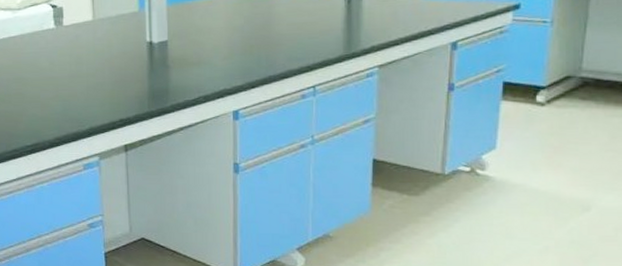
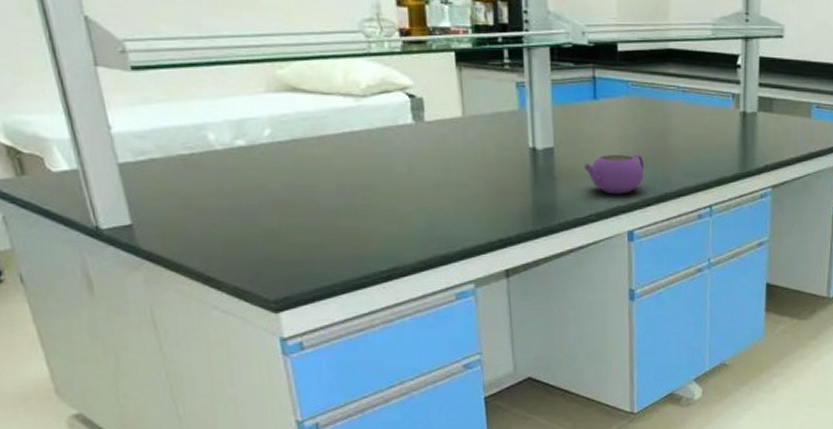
teapot: none [193,42,250,79] -> present [583,154,645,195]

